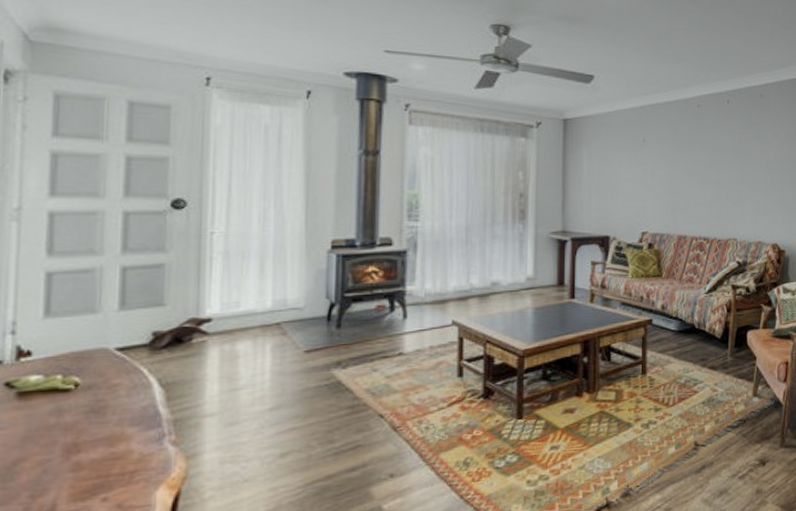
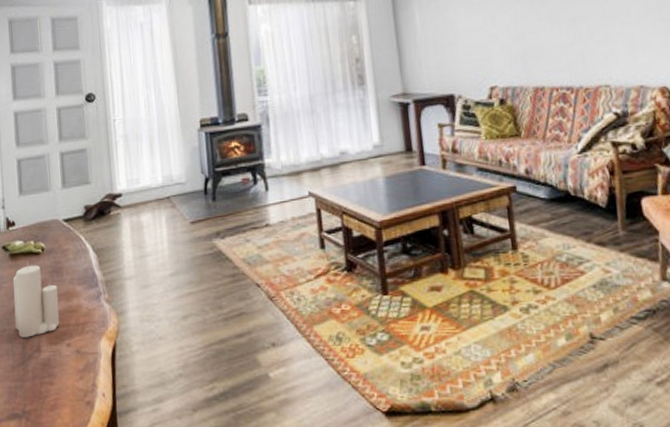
candle: none [15,401,96,497] -> present [12,261,60,338]

